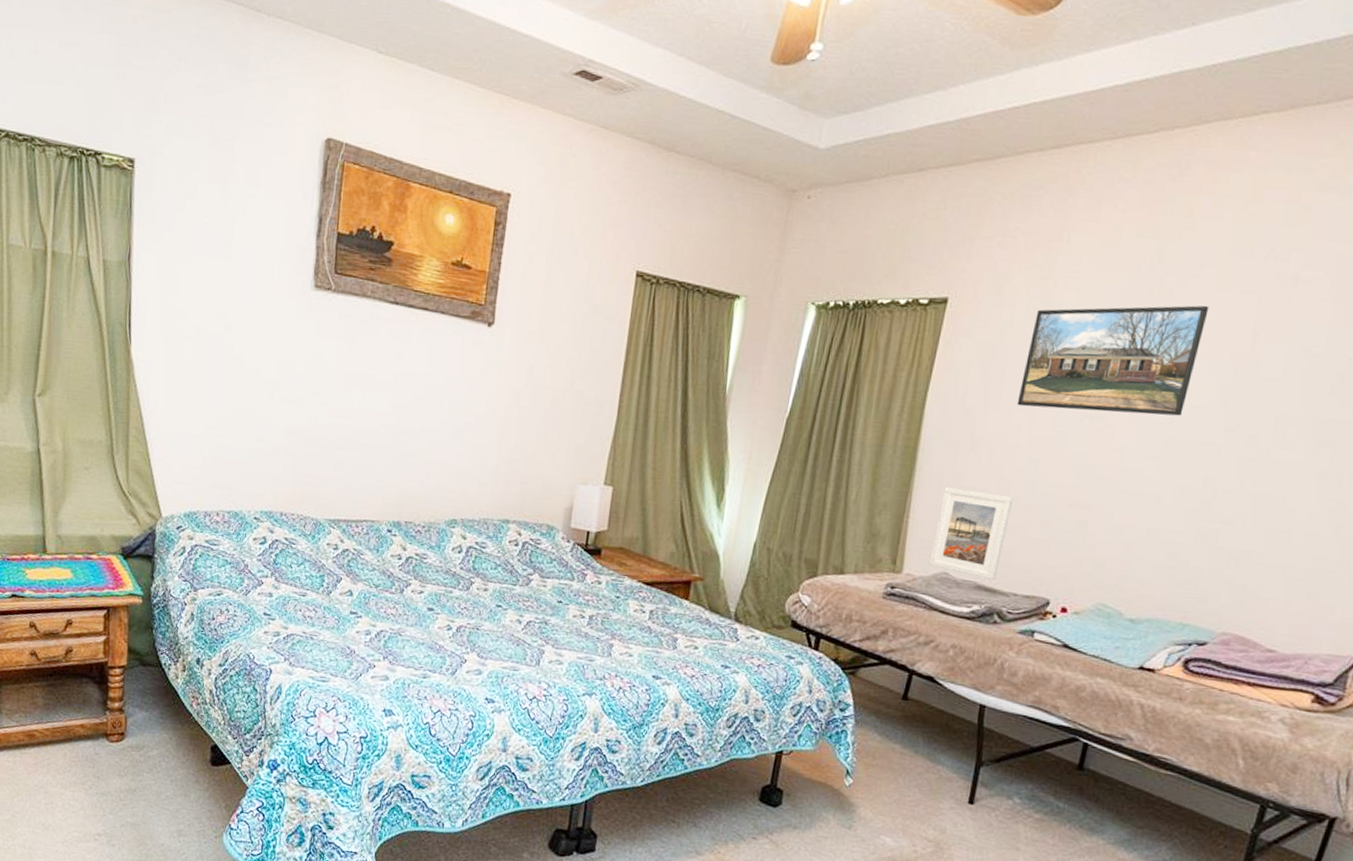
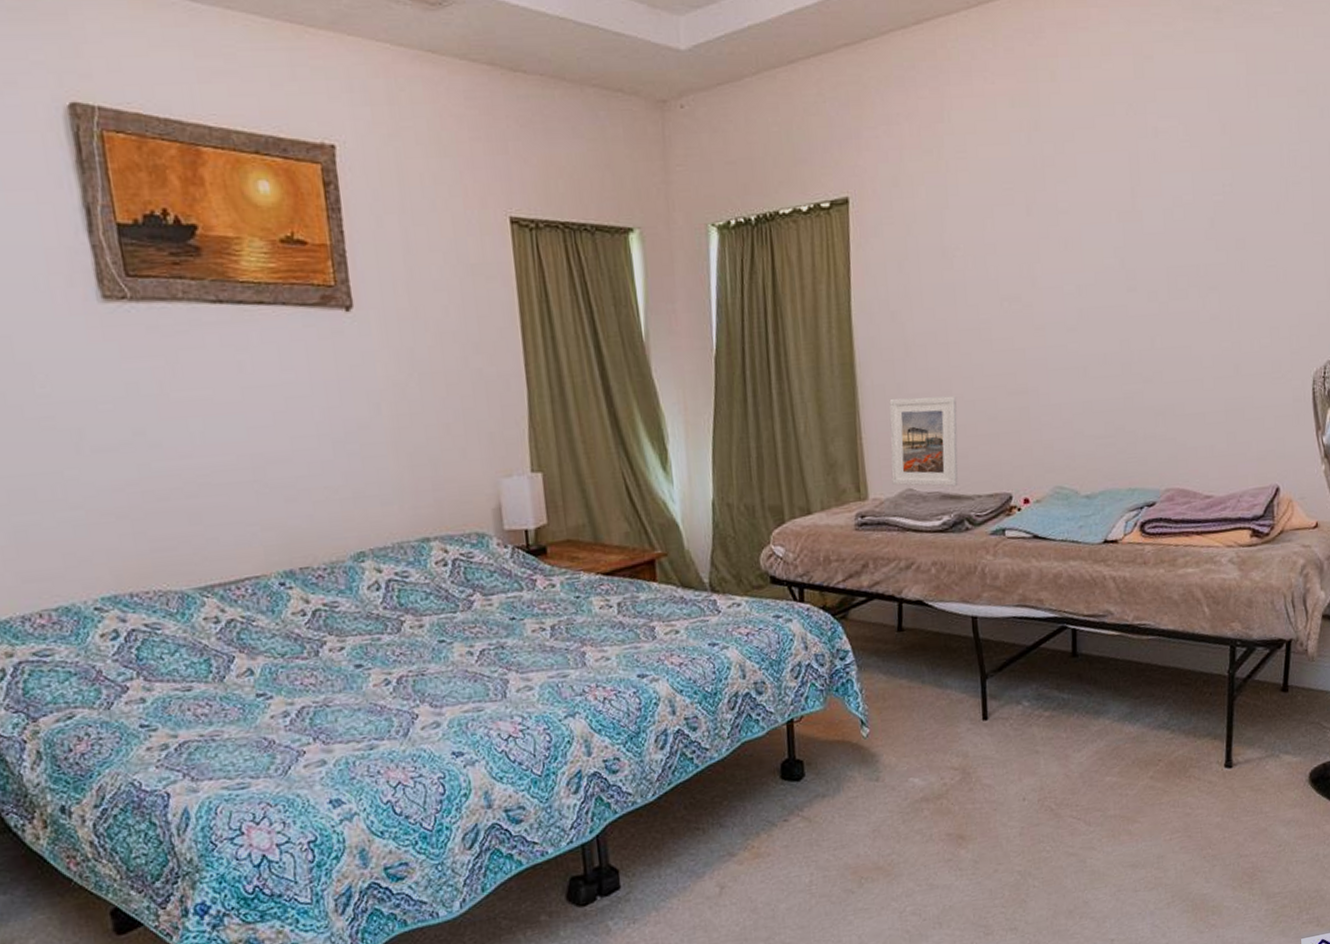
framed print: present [1017,305,1209,416] -> none [936,168,1089,301]

